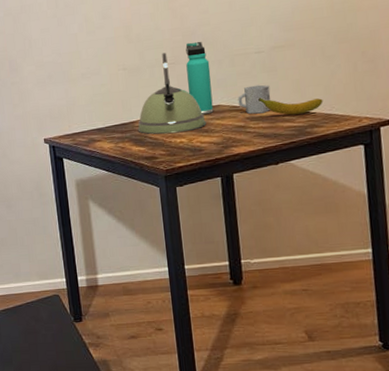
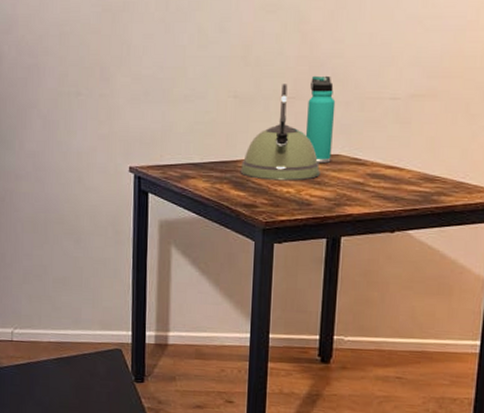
cup: present [237,84,271,115] -> none [360,137,400,171]
banana: present [257,98,323,115] -> none [383,152,458,178]

